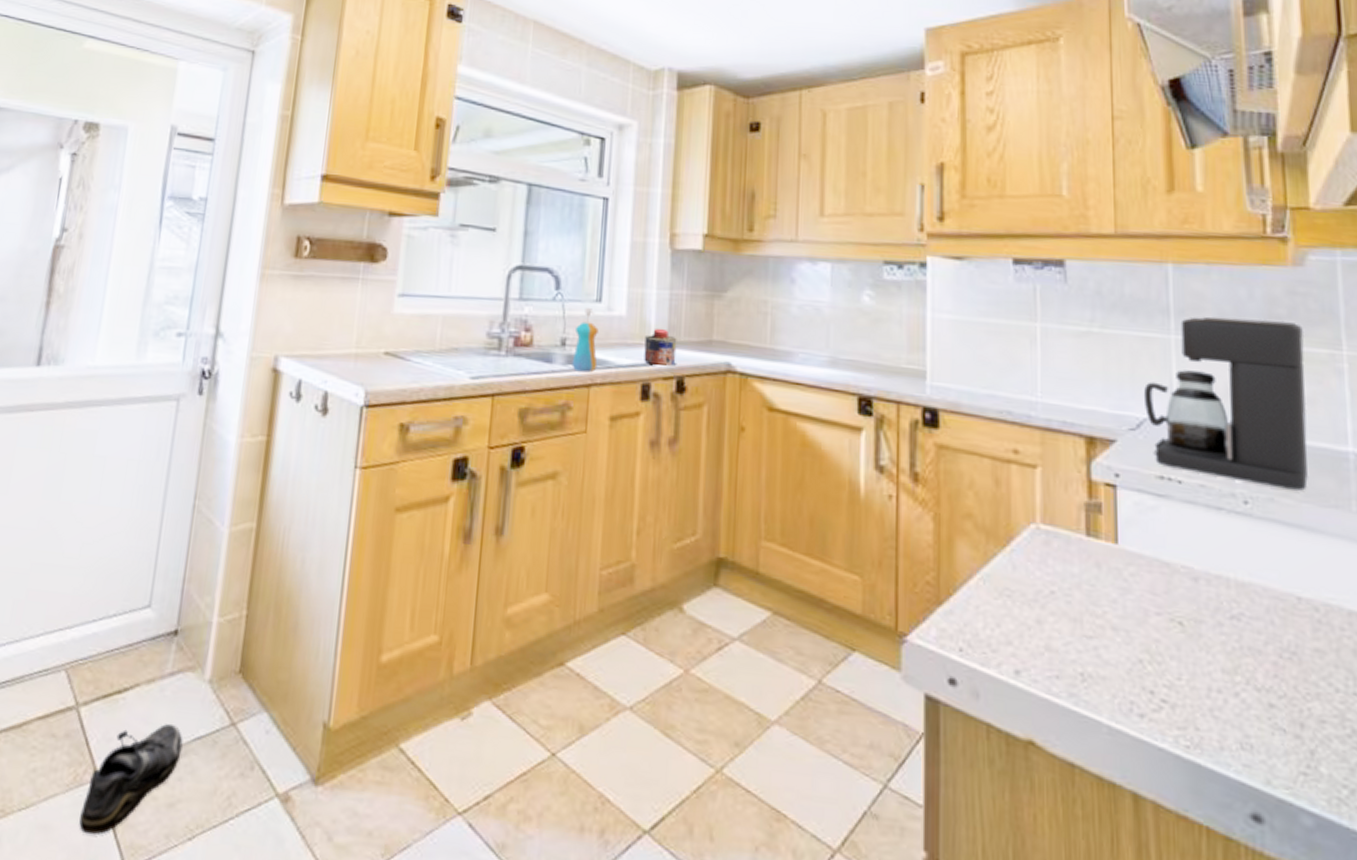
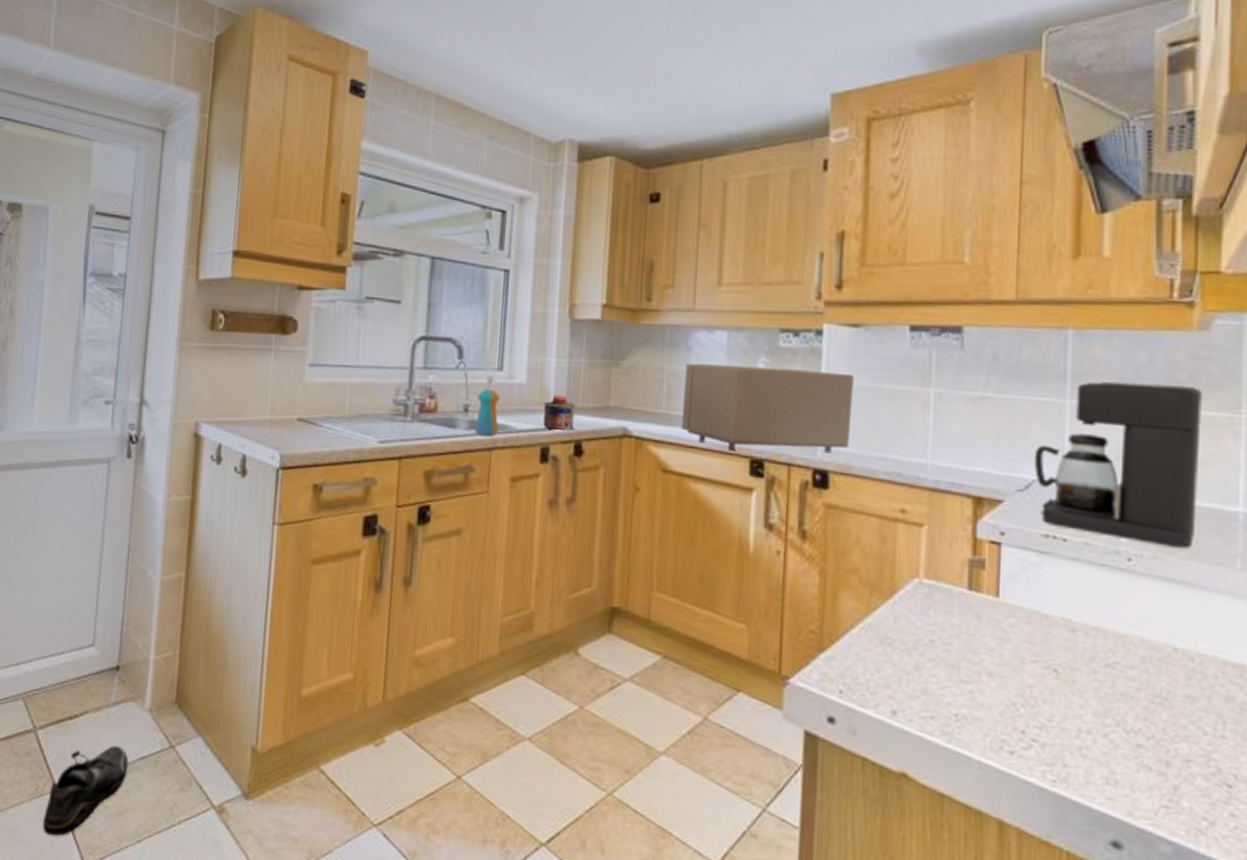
microwave: none [786,296,960,391] -> present [681,363,854,454]

